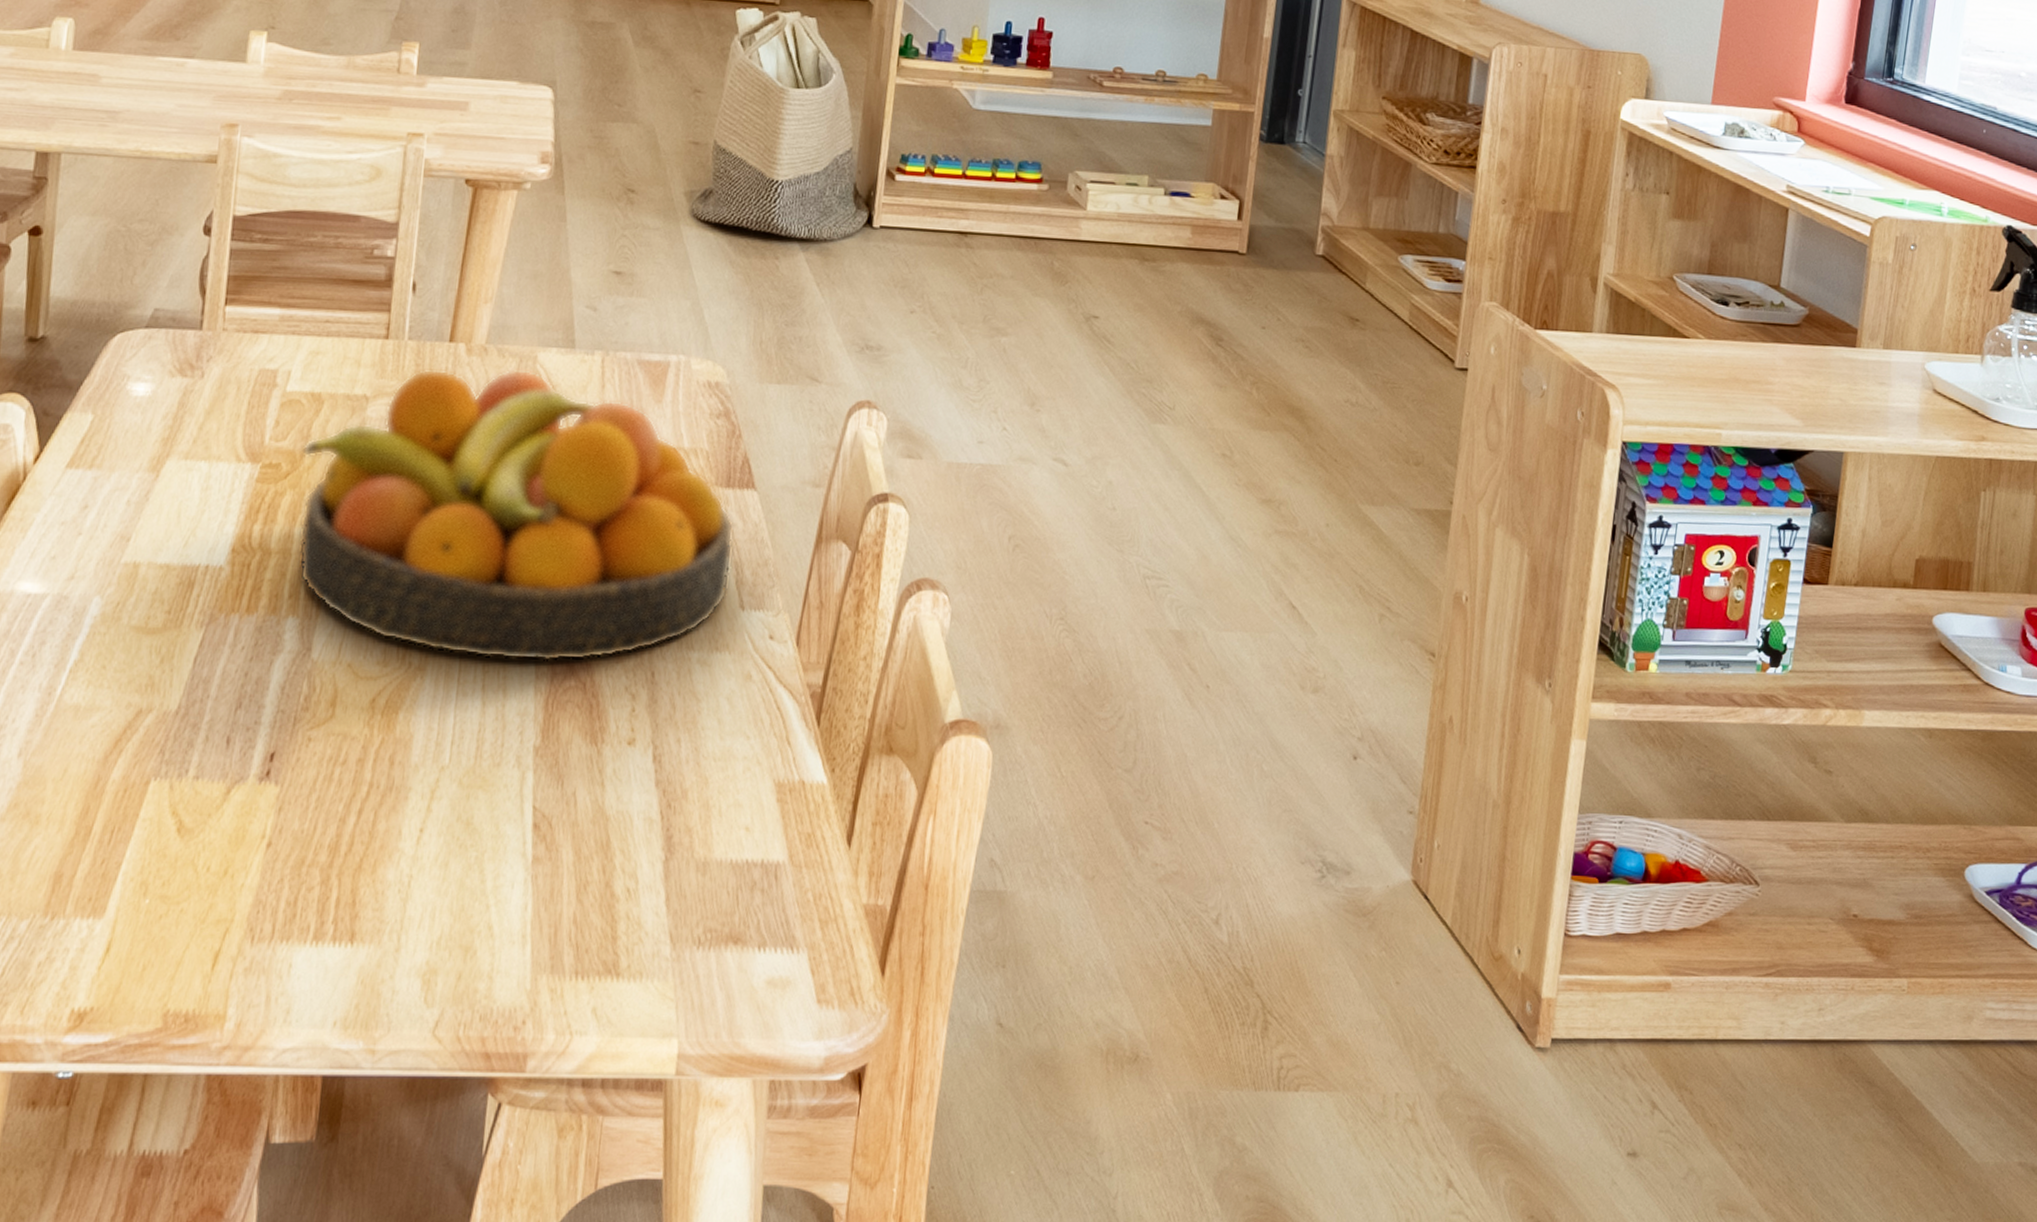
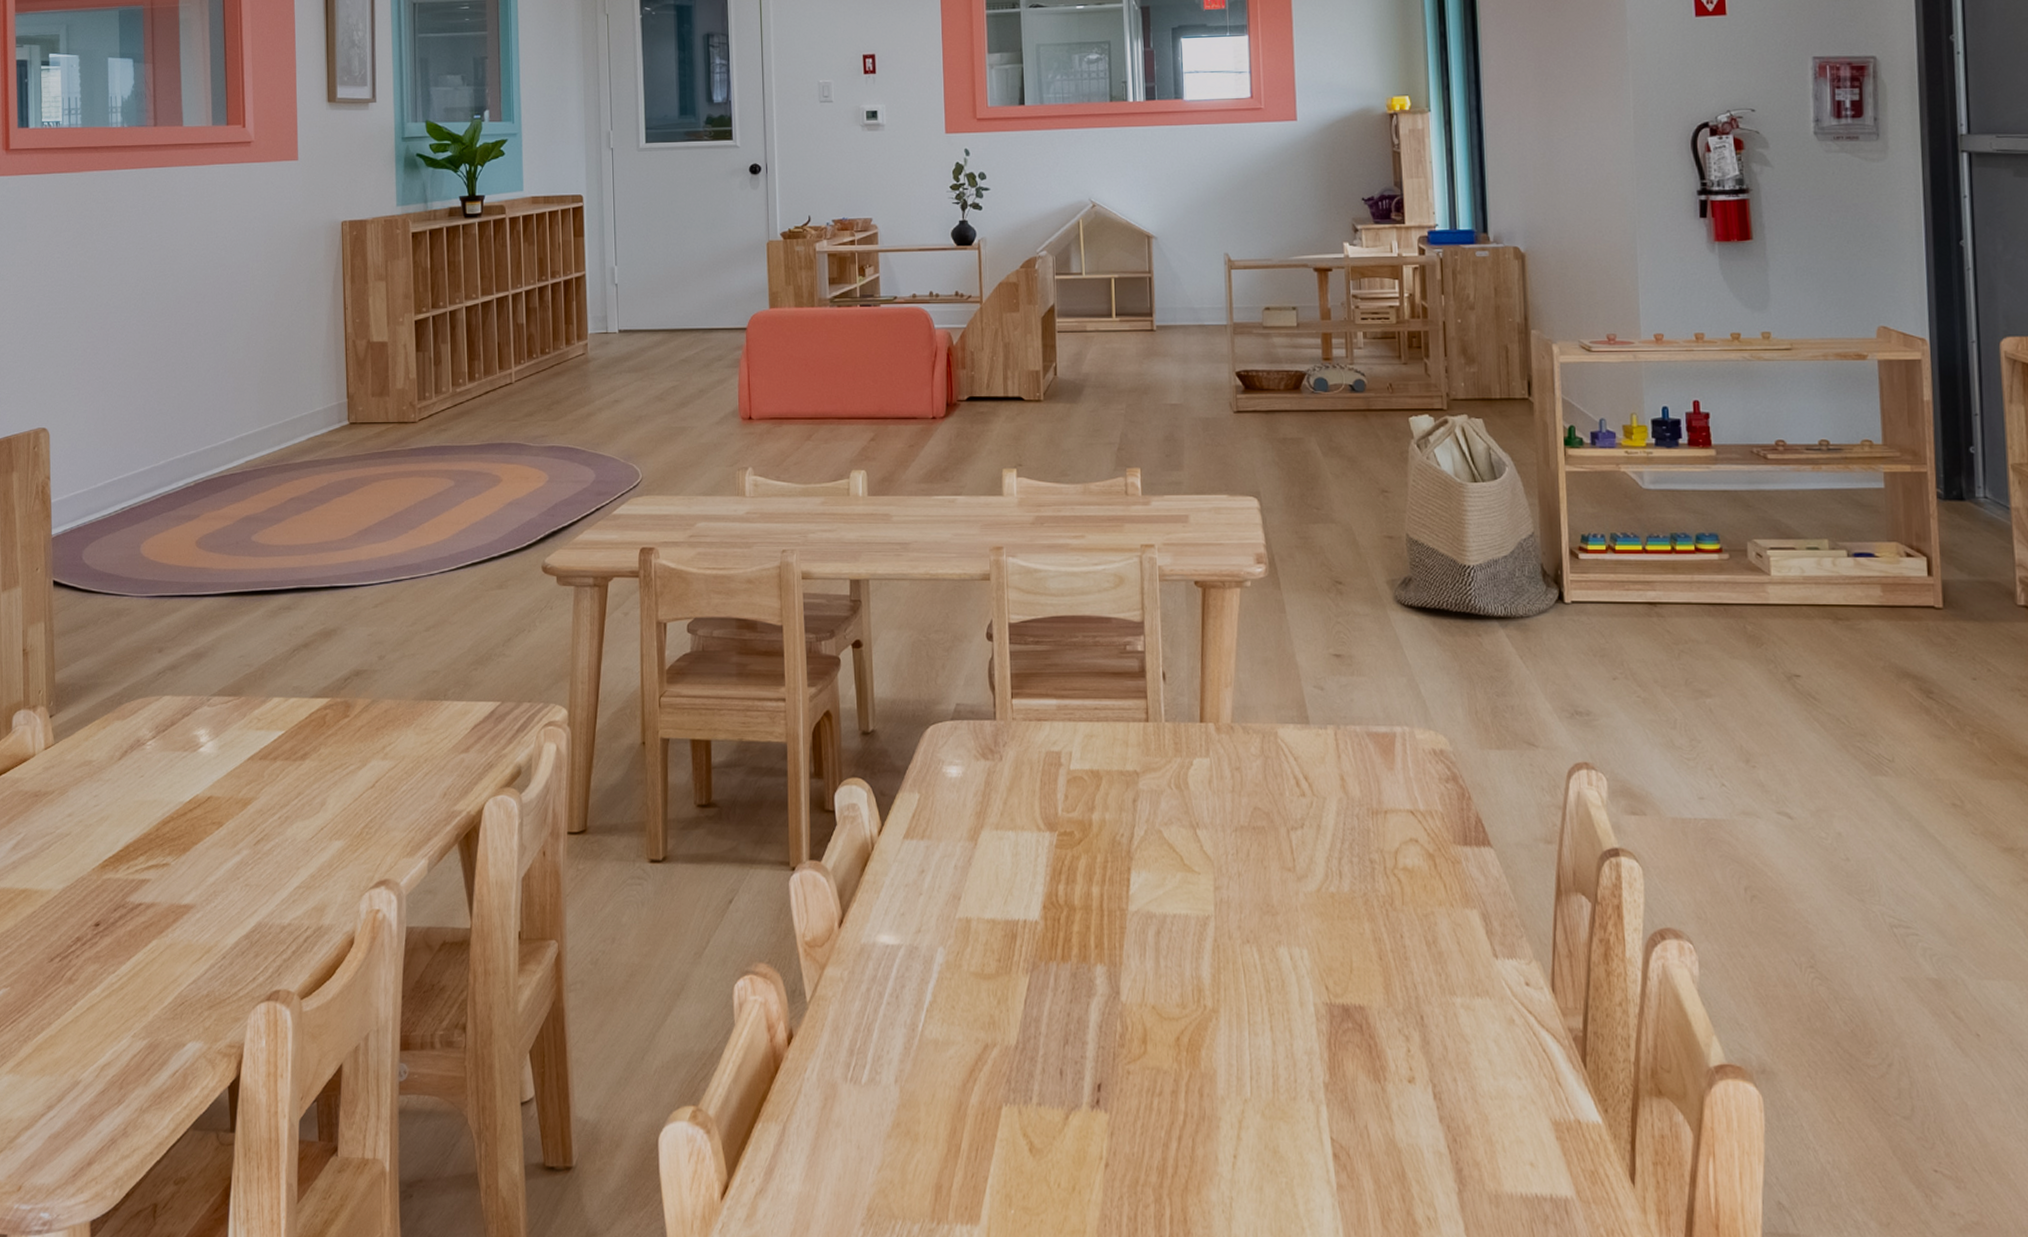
fruit bowl: present [298,369,734,663] -> none [1089,744,1481,1006]

